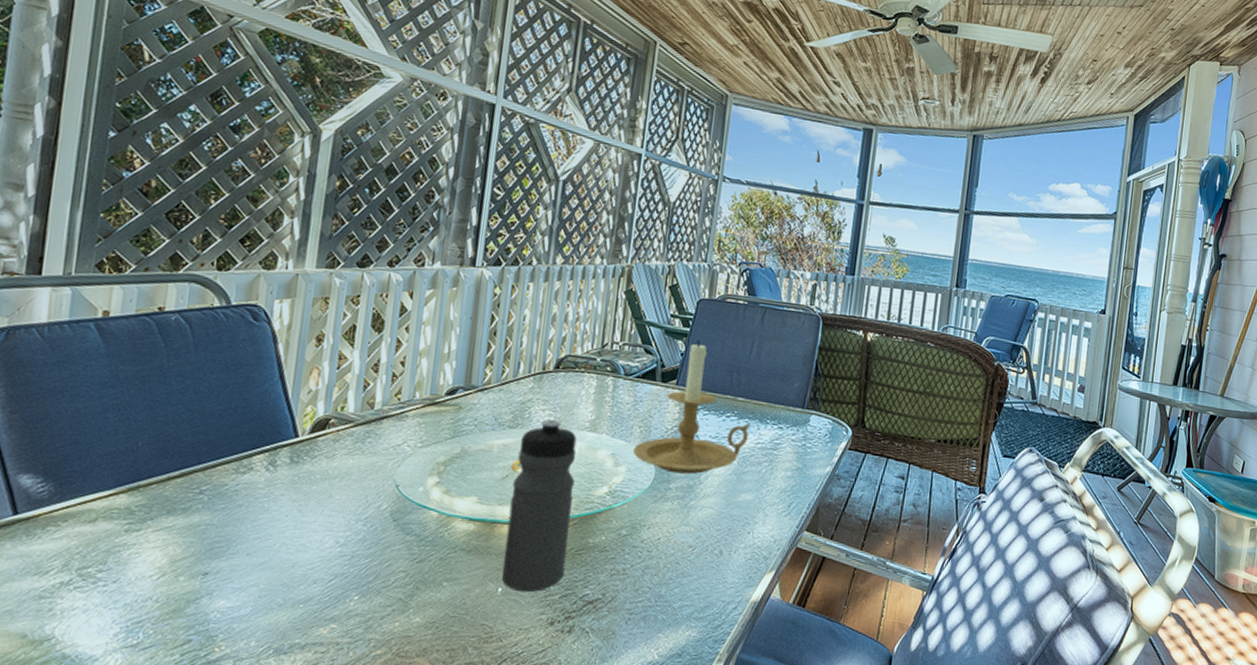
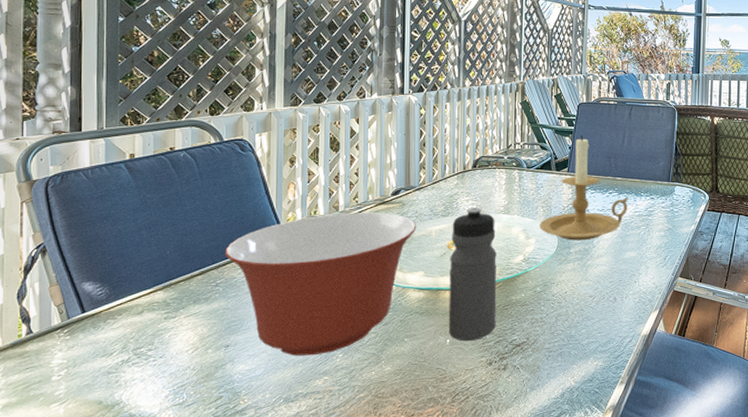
mixing bowl: none [216,412,474,595] -> present [225,213,417,356]

